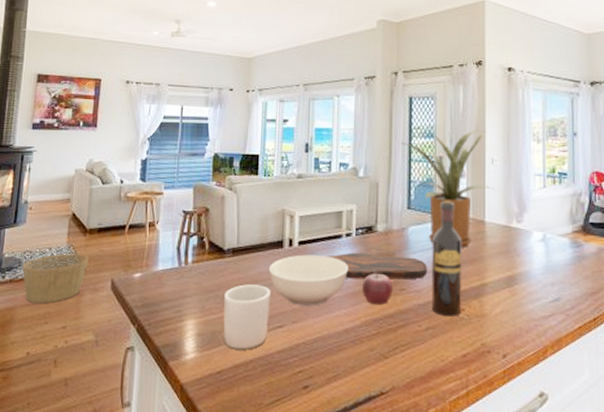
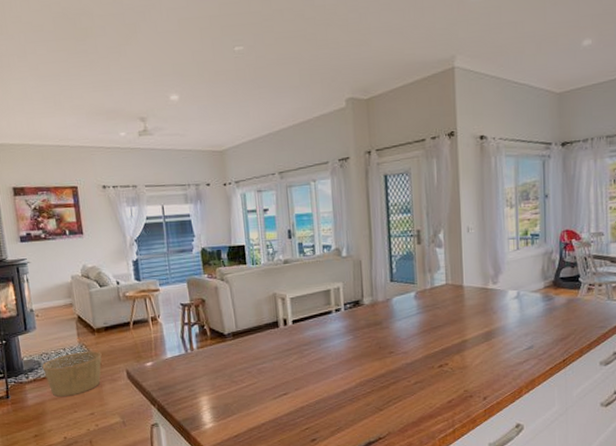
mug: present [223,284,272,350] -> none [230,361,275,417]
bowl: present [268,254,348,306] -> none [268,330,341,375]
cutting board: present [327,252,428,280] -> none [319,324,413,348]
fruit: present [362,270,393,305] -> none [355,338,383,368]
house plant: present [402,130,494,248] -> none [380,201,470,311]
wine bottle: present [431,200,462,316] -> none [415,270,446,371]

